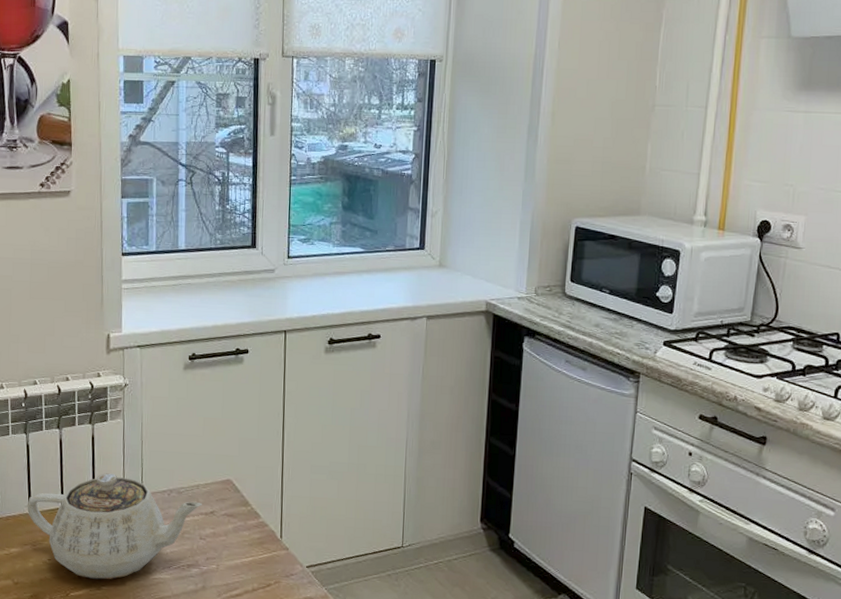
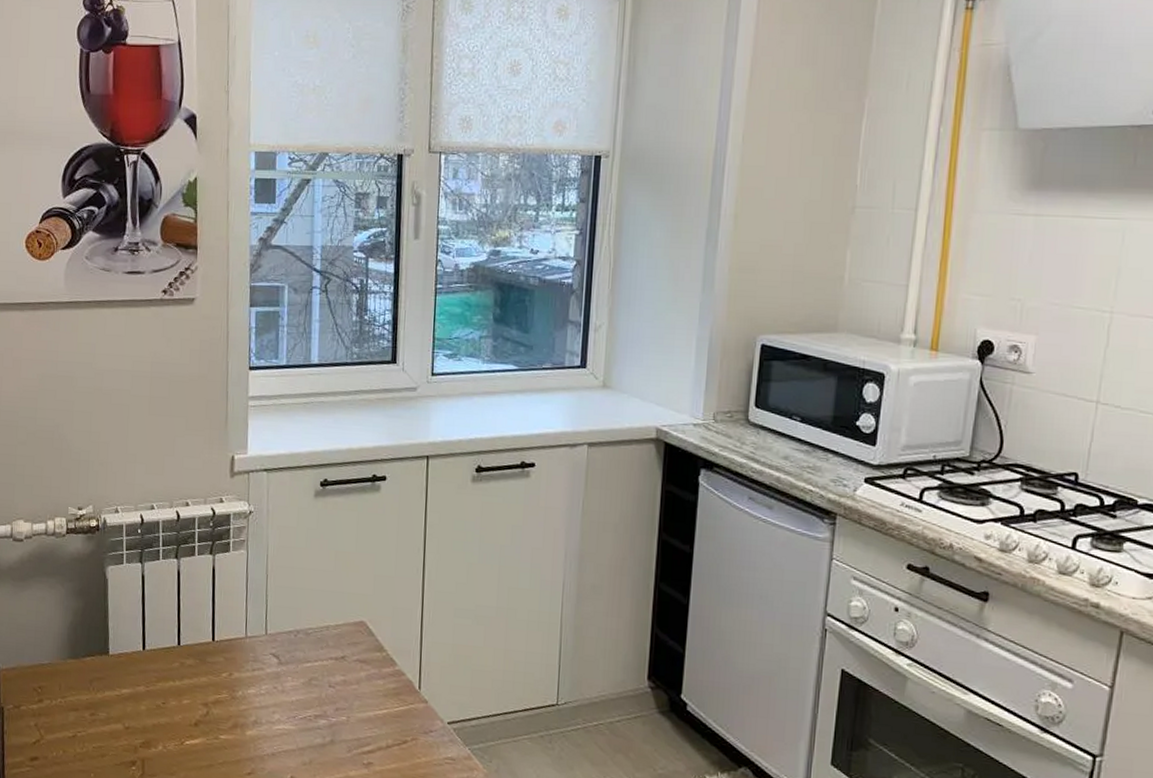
teapot: present [27,473,202,580] -> none [140,609,332,728]

